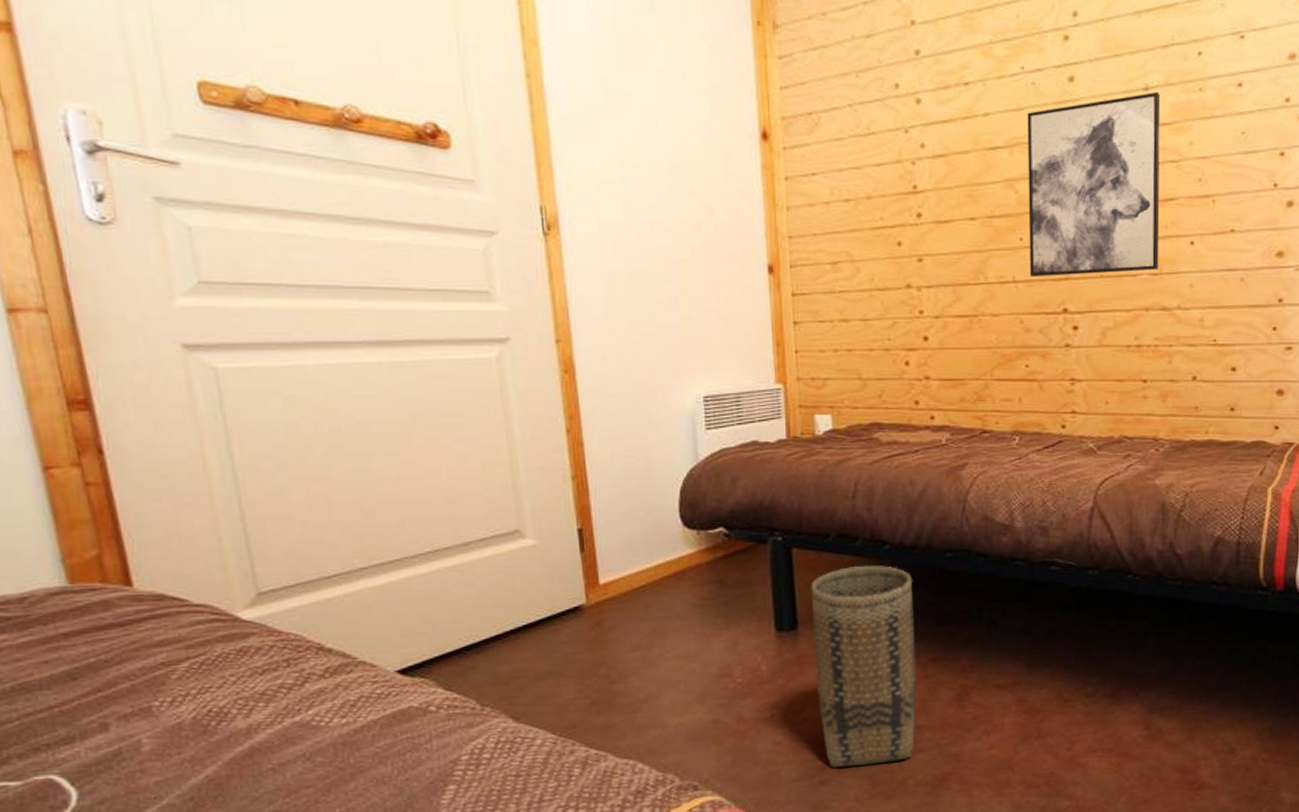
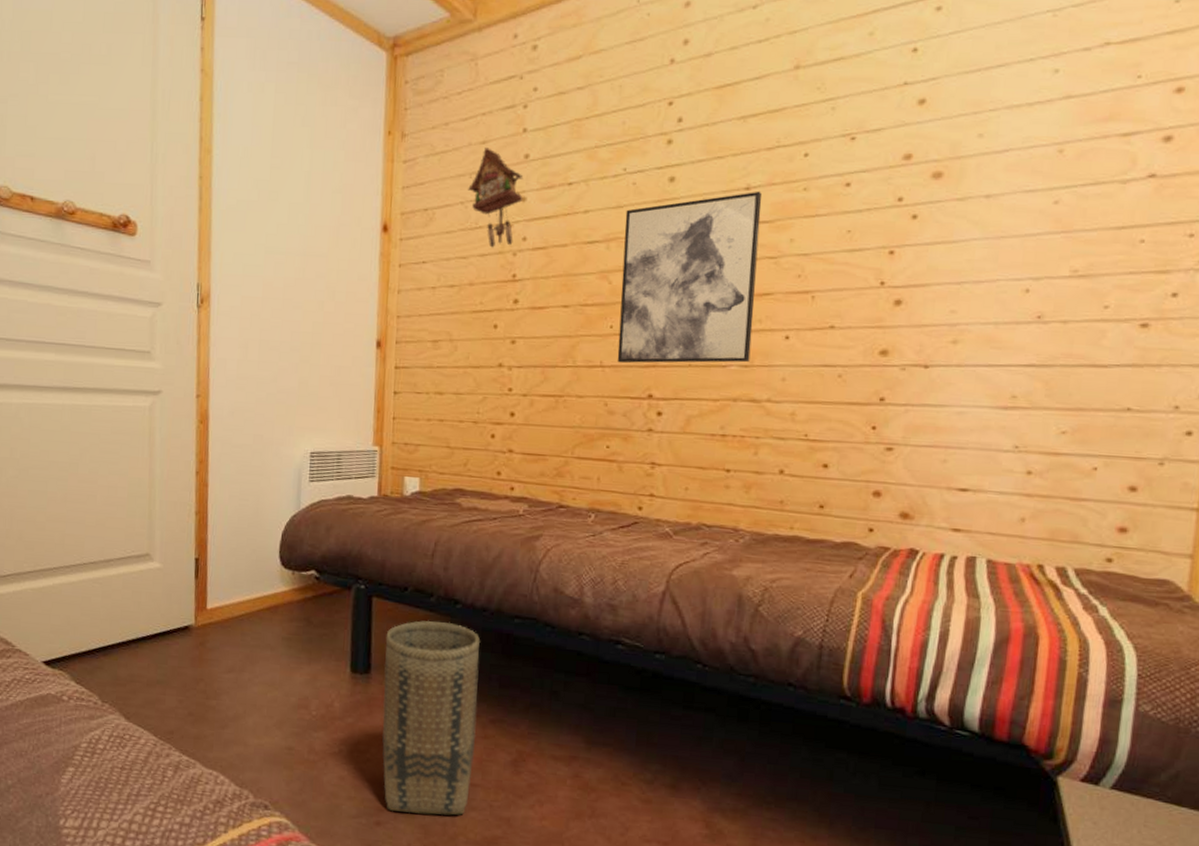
cuckoo clock: none [856,42,918,156] -> present [468,147,524,248]

